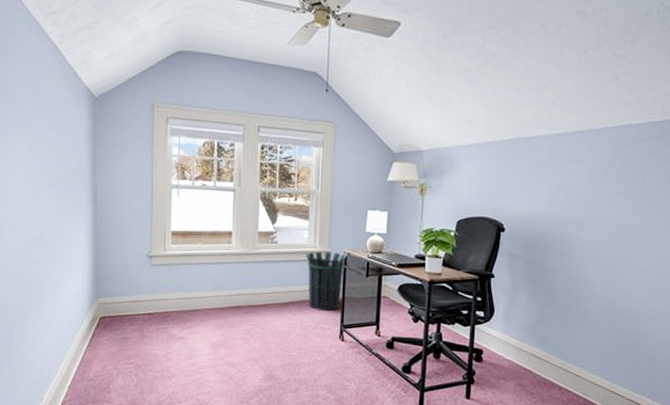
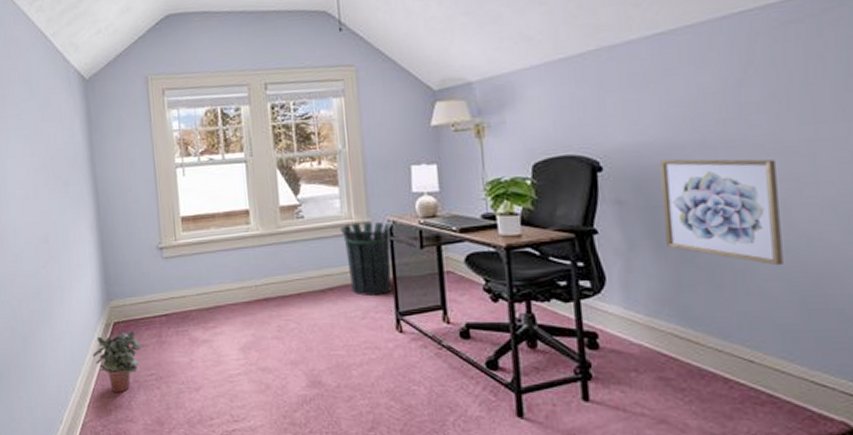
potted plant: none [78,325,124,377] -> present [93,331,142,393]
wall art: none [538,228,616,311] -> present [660,159,783,266]

